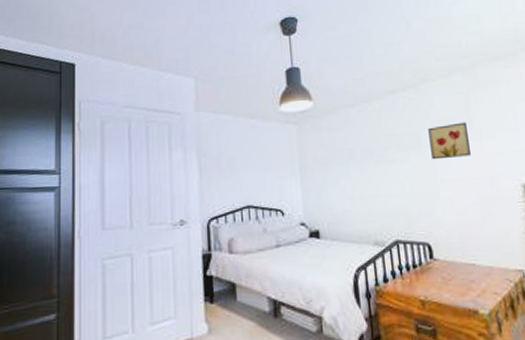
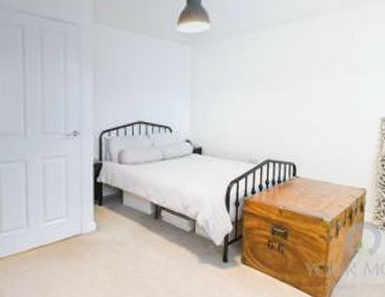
wall art: present [428,122,471,160] -> none [311,57,347,91]

